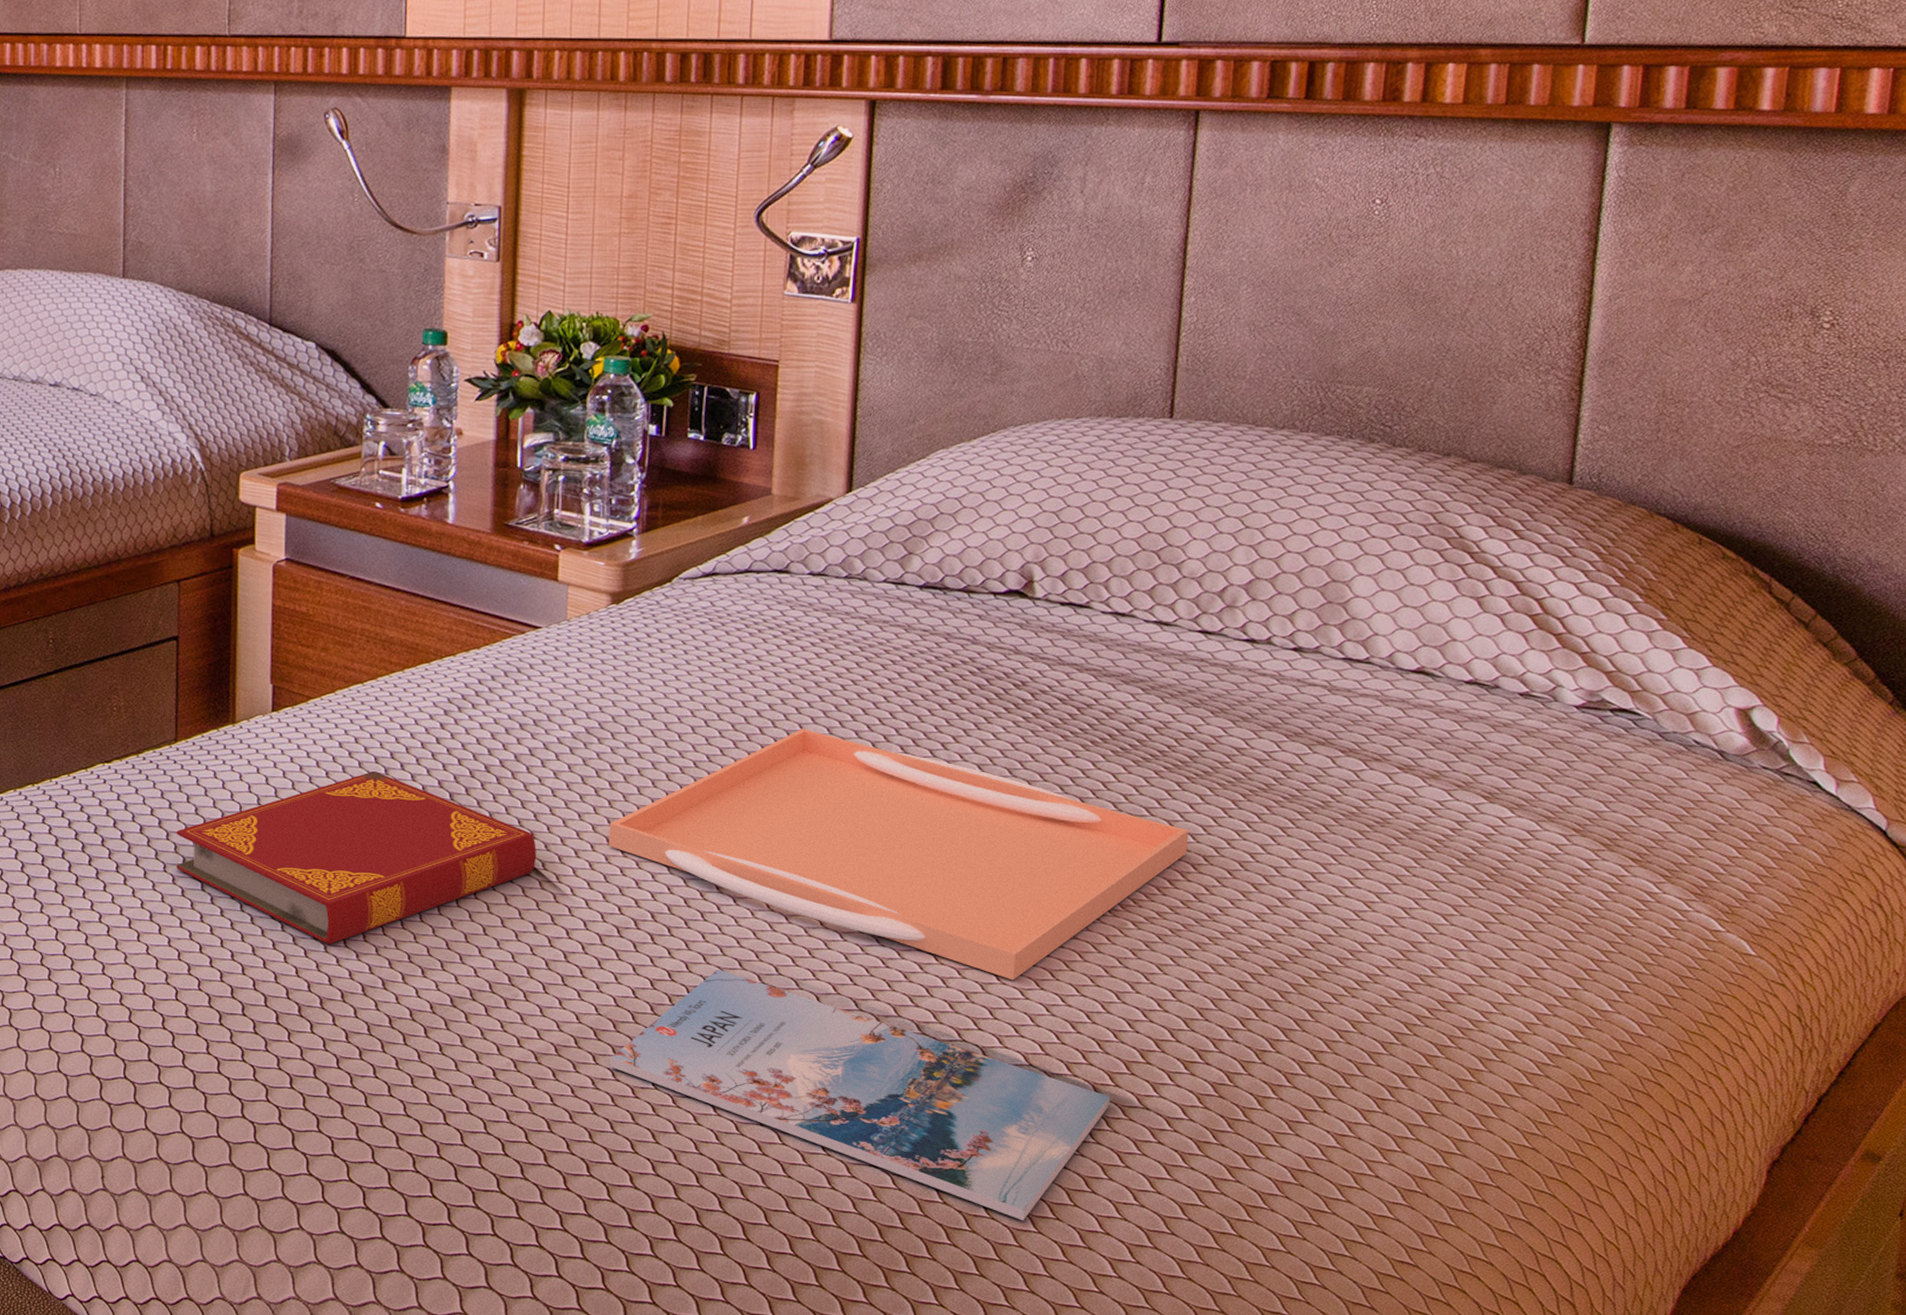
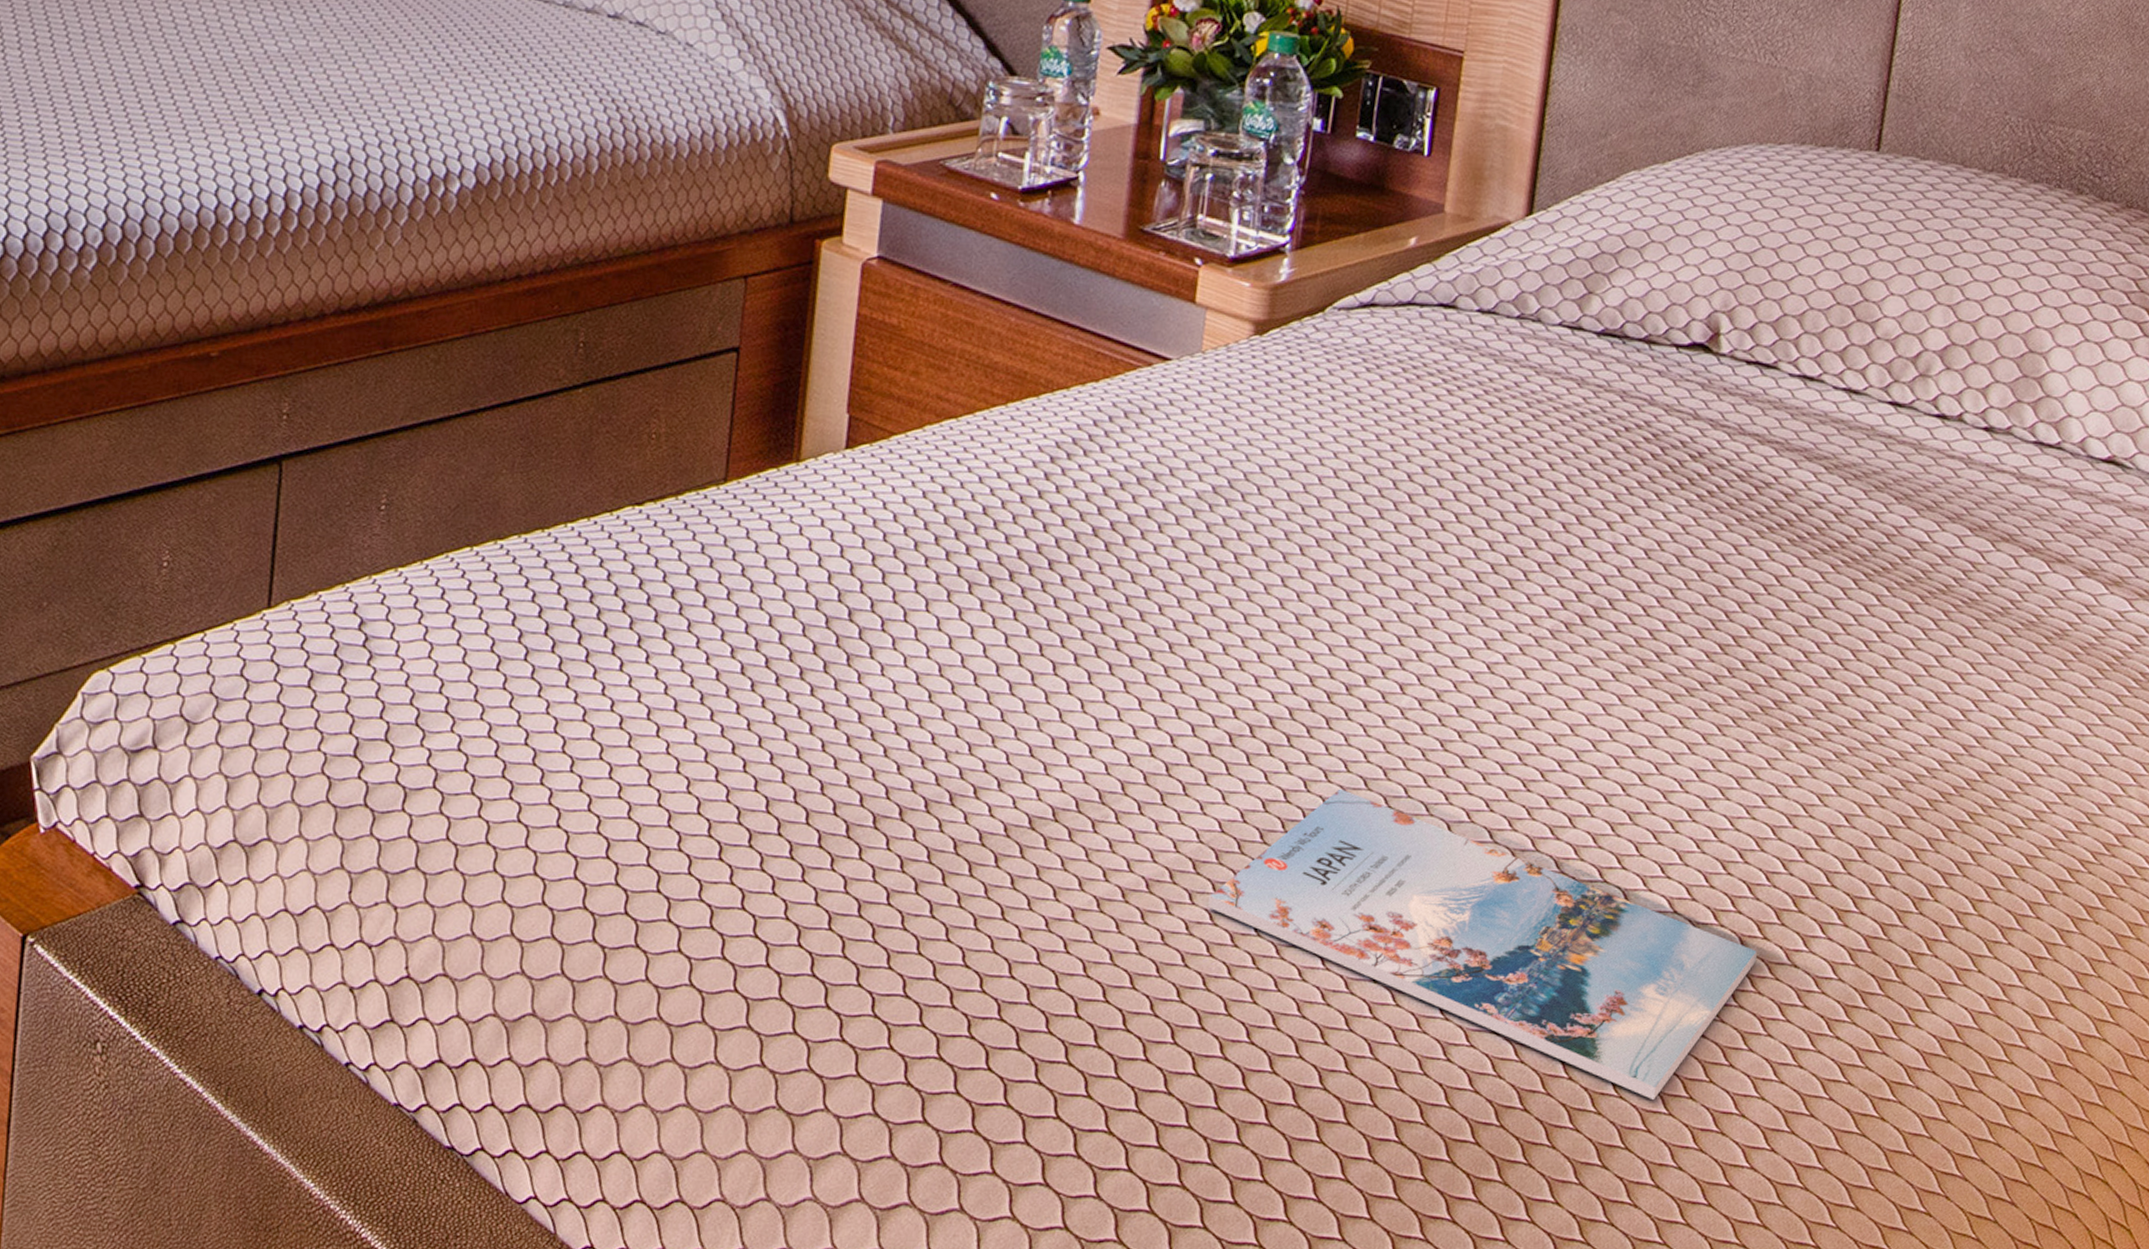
hardback book: present [175,771,536,944] -> none [711,530,1145,747]
serving tray: present [608,729,1189,980] -> none [1227,498,1863,810]

